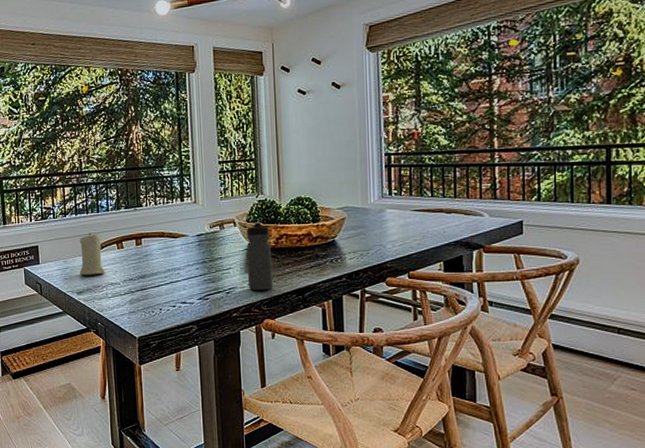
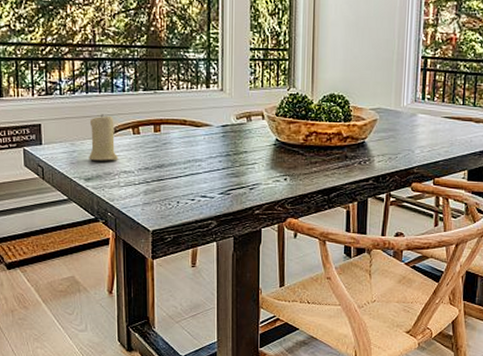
water bottle: present [246,221,273,290] -> none [273,116,300,188]

